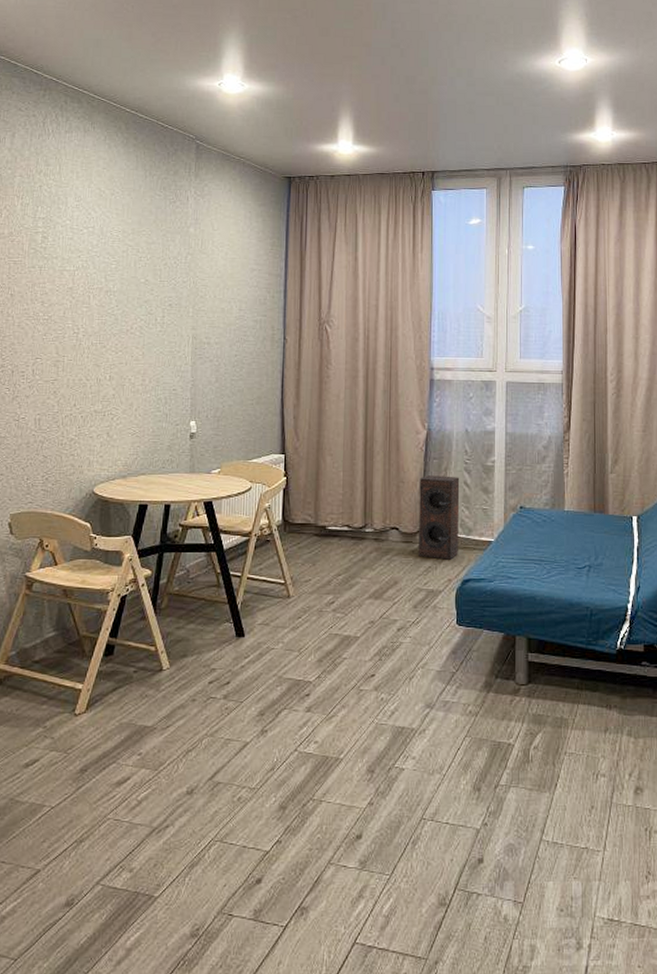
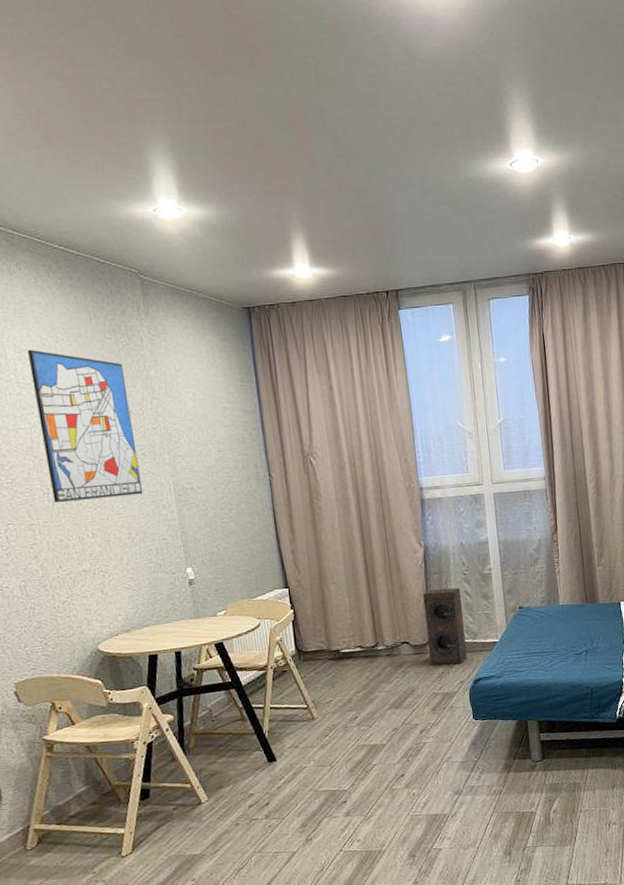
wall art: none [81,199,166,344] -> present [27,349,143,504]

